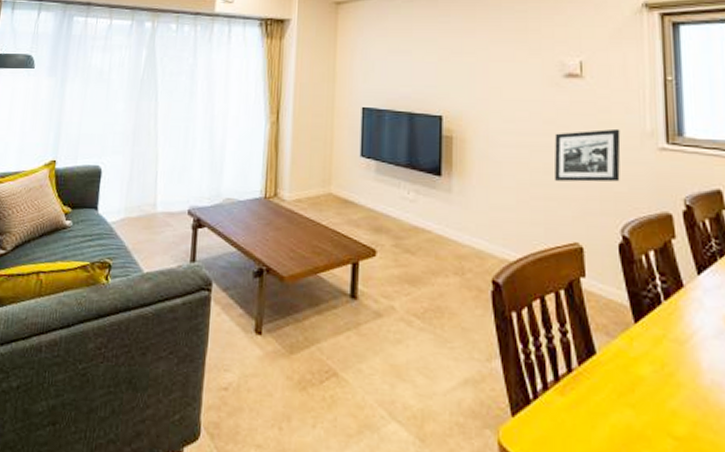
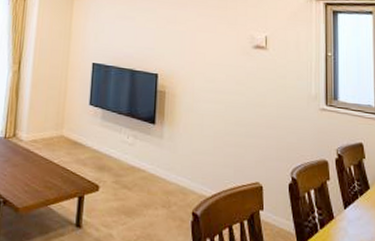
picture frame: present [555,128,621,182] -> none [244,91,293,134]

